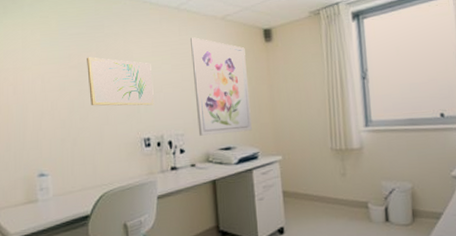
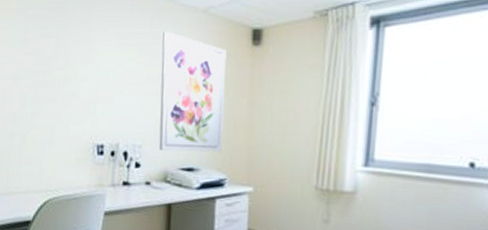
wall art: present [87,57,154,106] -> none [44,44,115,108]

